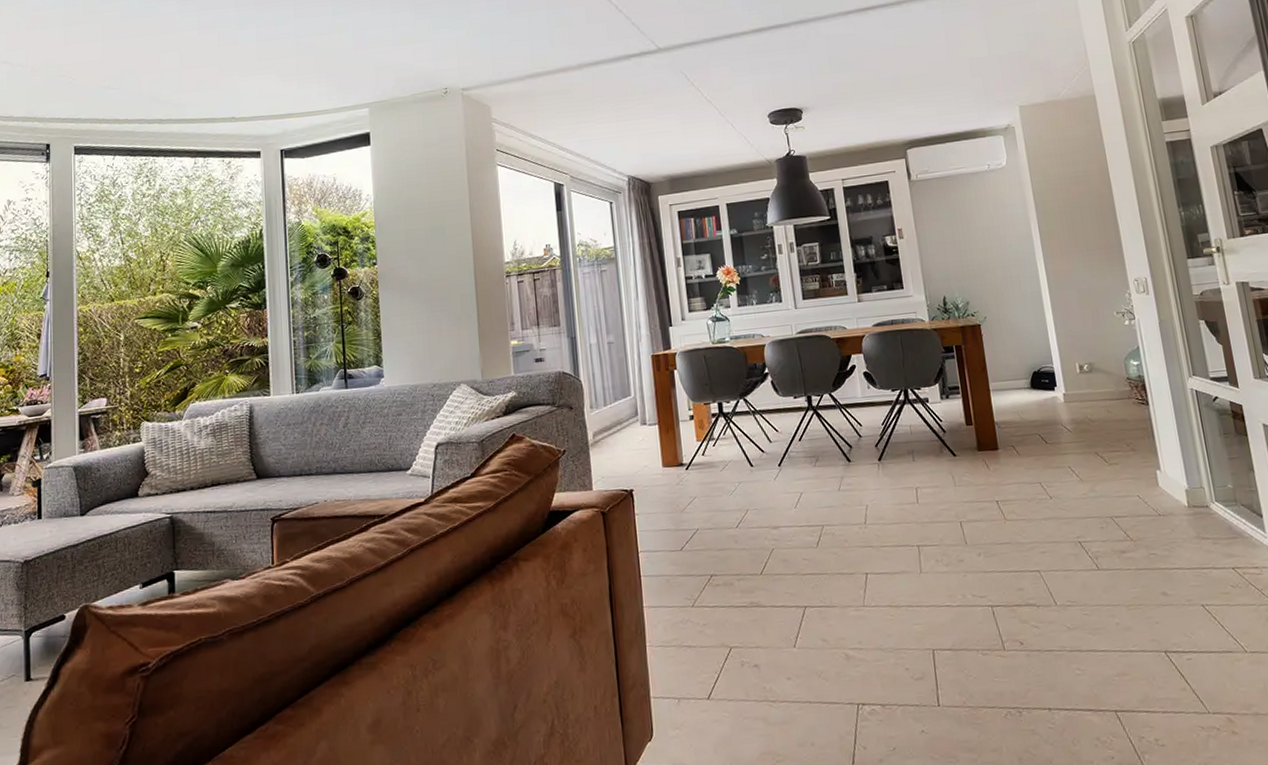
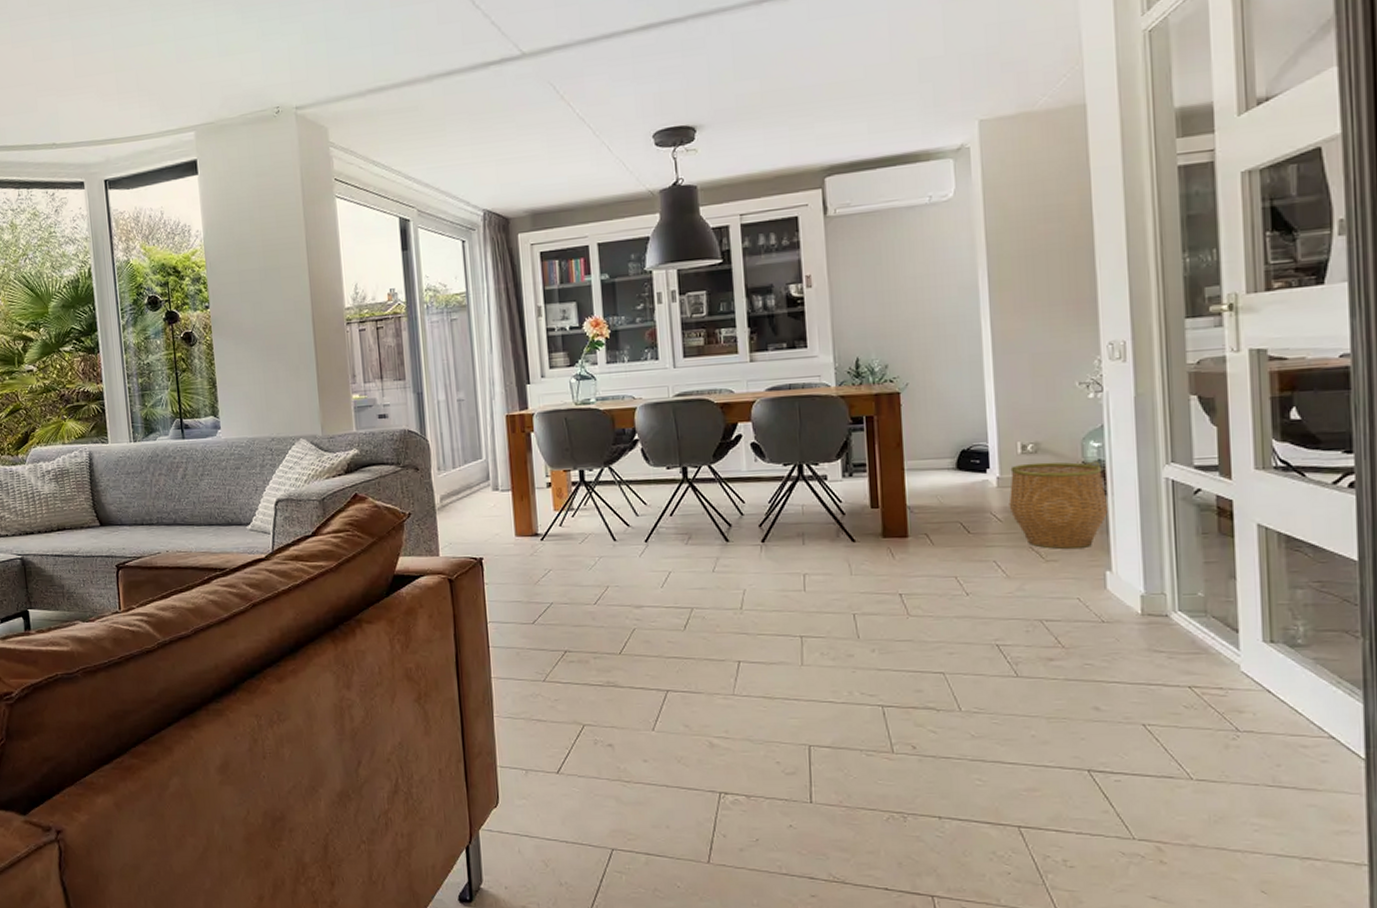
basket: none [1072,376,1151,454] -> present [1008,461,1108,549]

